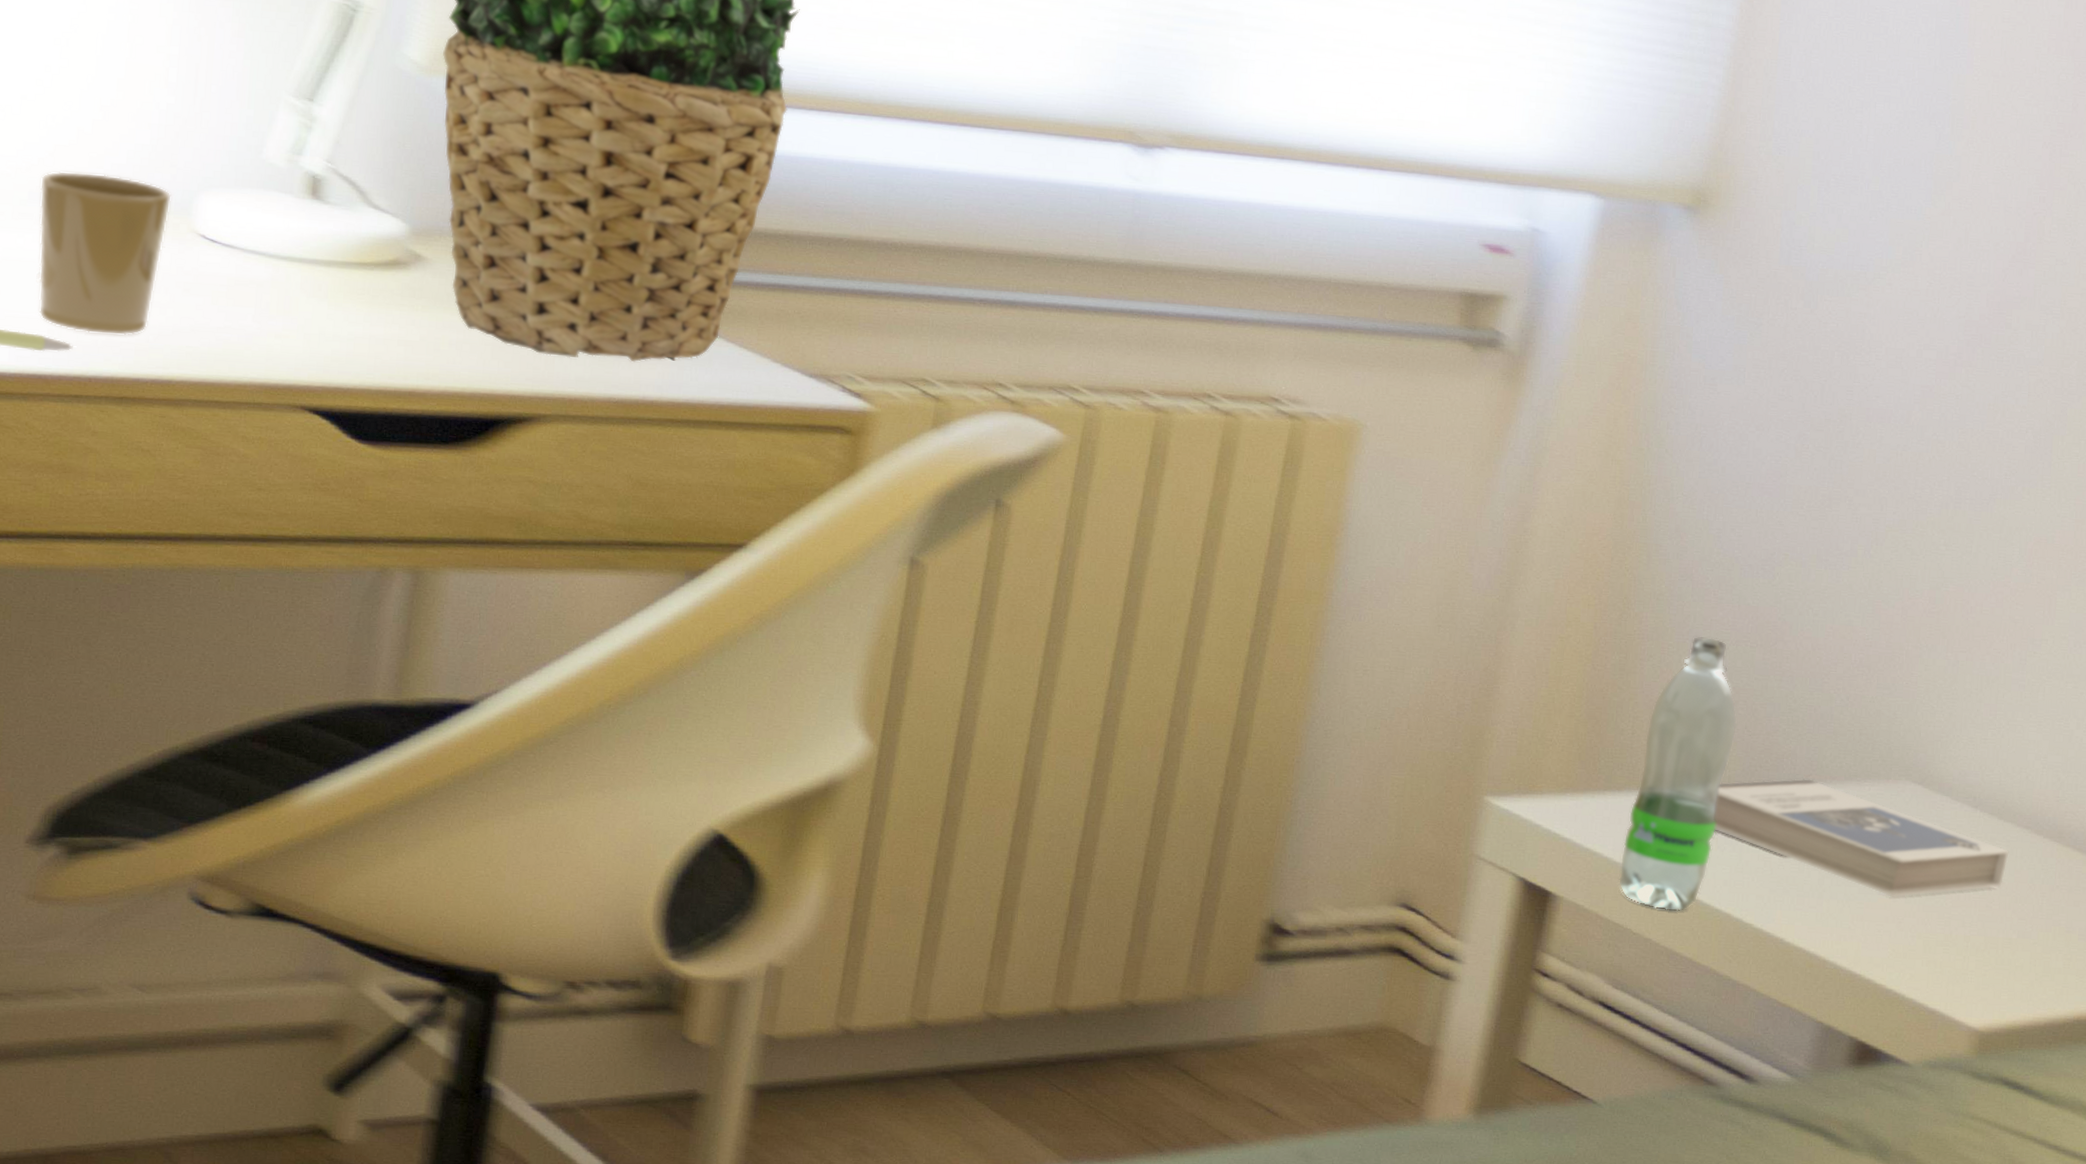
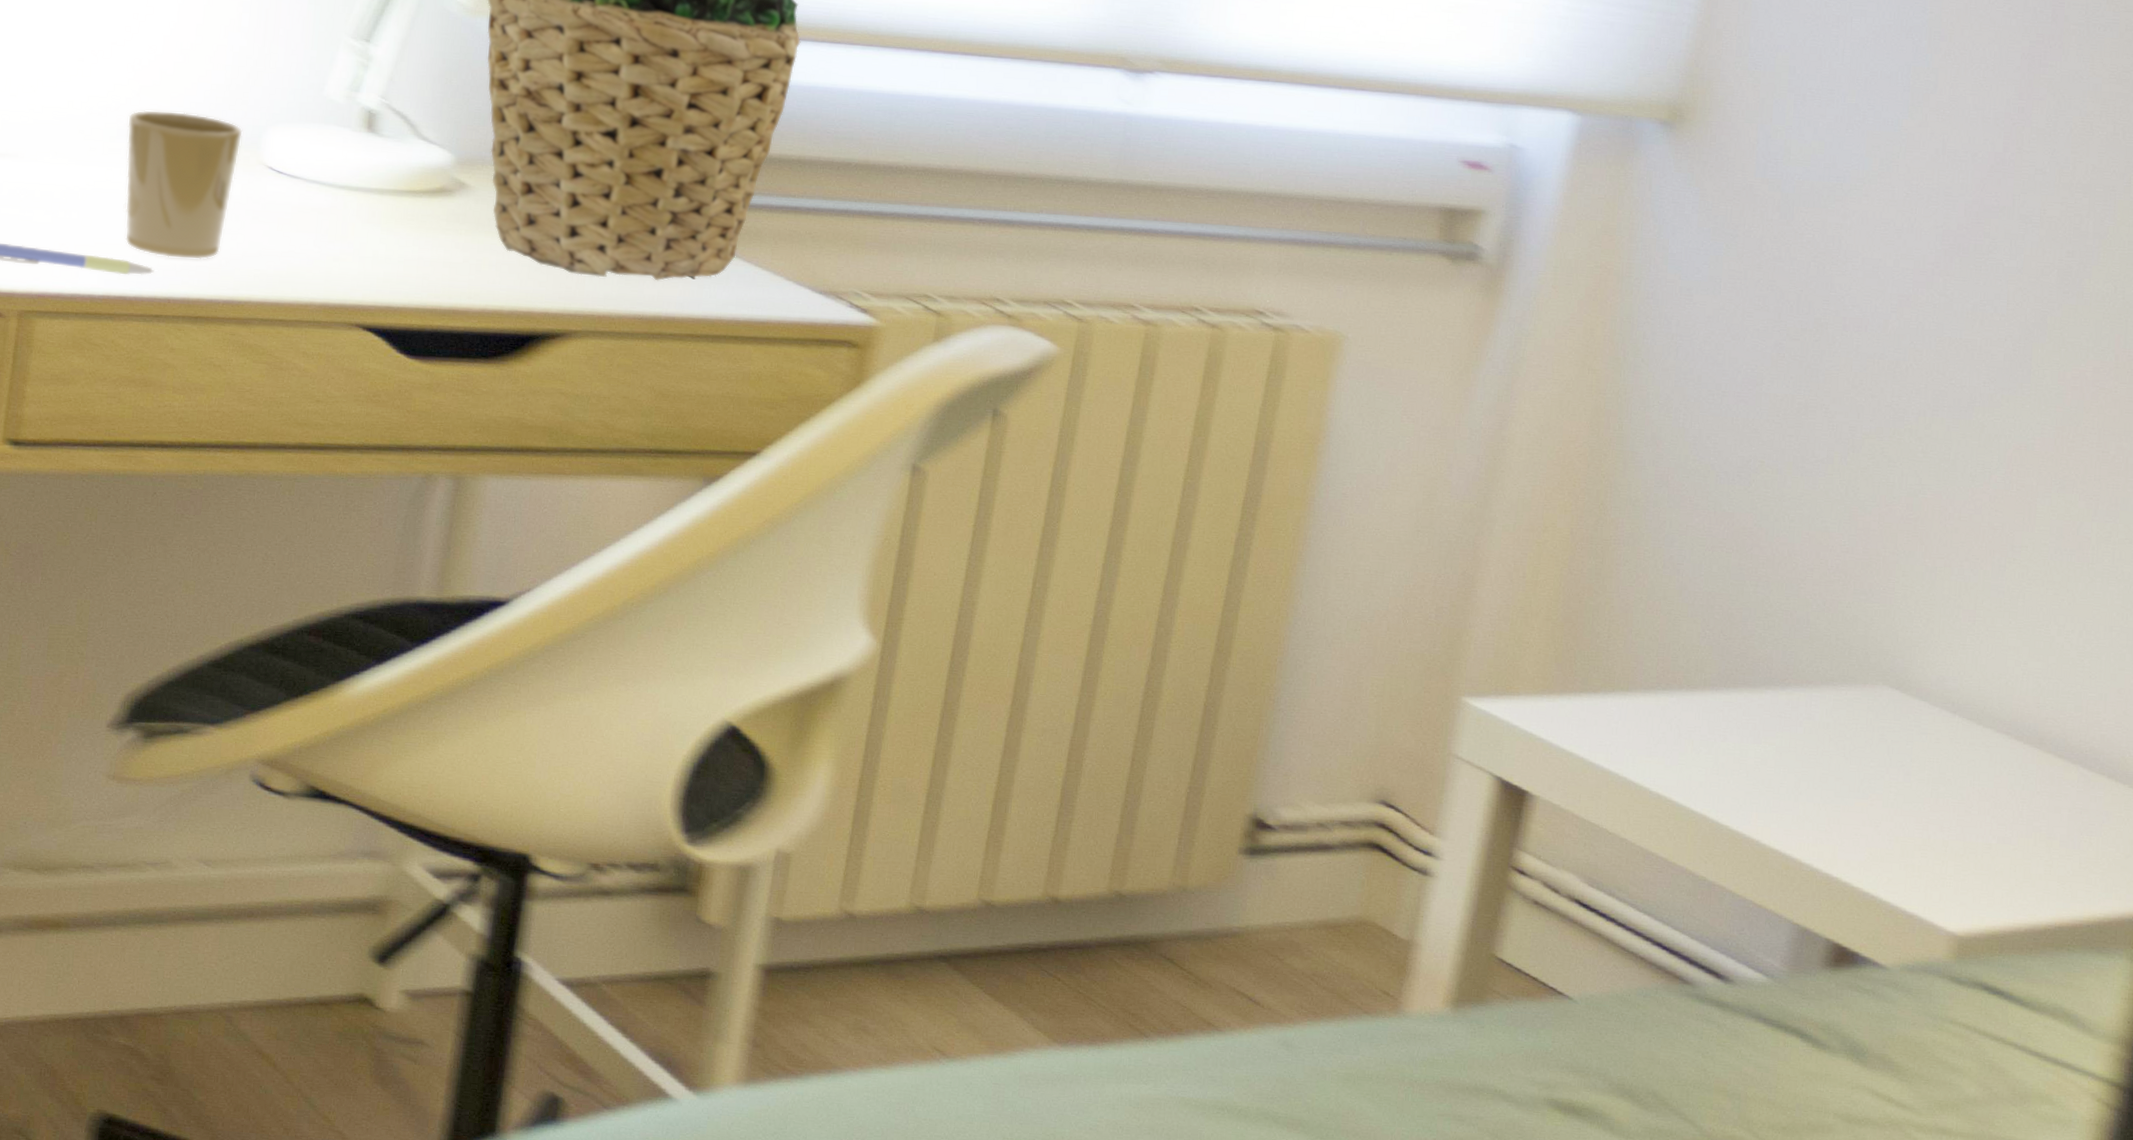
bottle: present [1619,636,1737,911] -> none [1594,541,1713,812]
hardback book: present [1714,779,2009,898] -> none [1690,683,1989,802]

